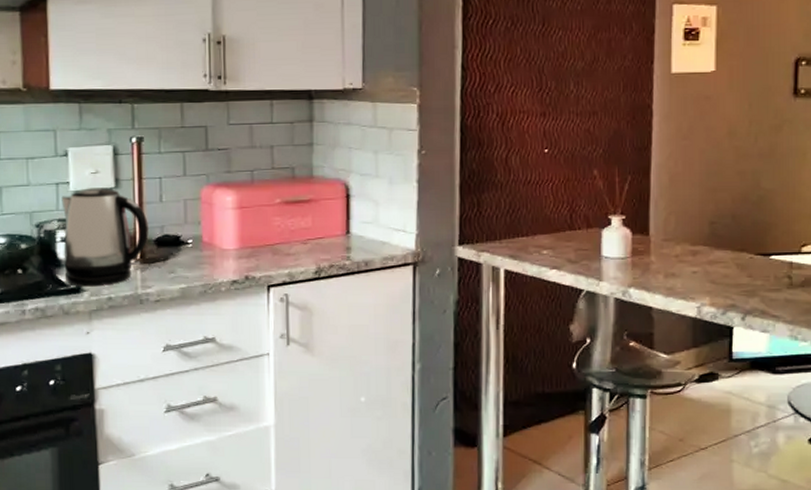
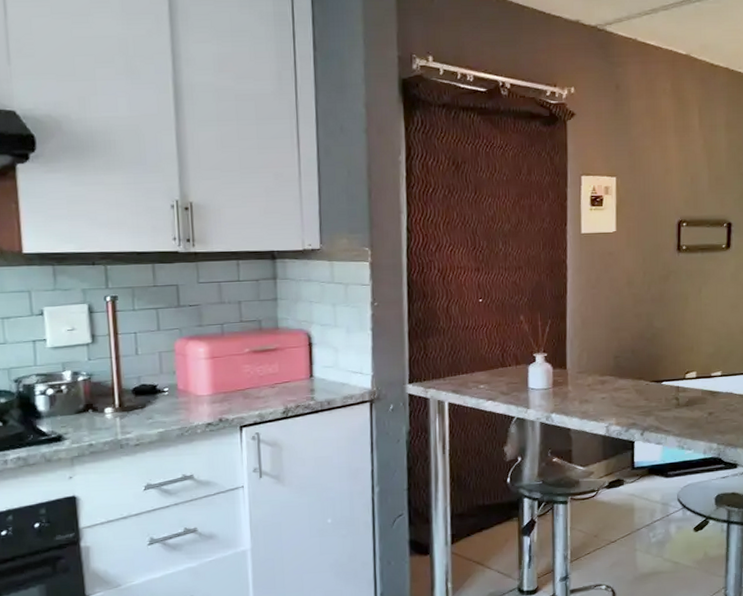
kettle: present [61,187,150,286] -> none [39,343,127,434]

